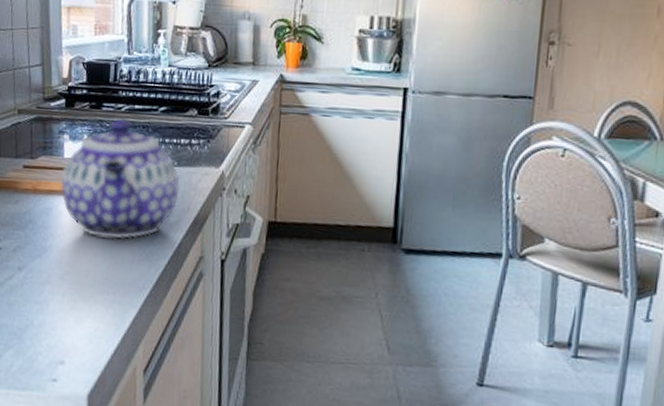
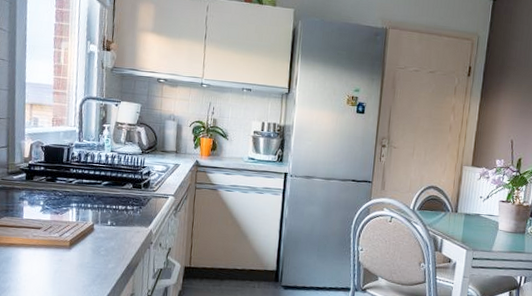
teapot: present [60,118,180,240] -> none [19,189,117,281]

